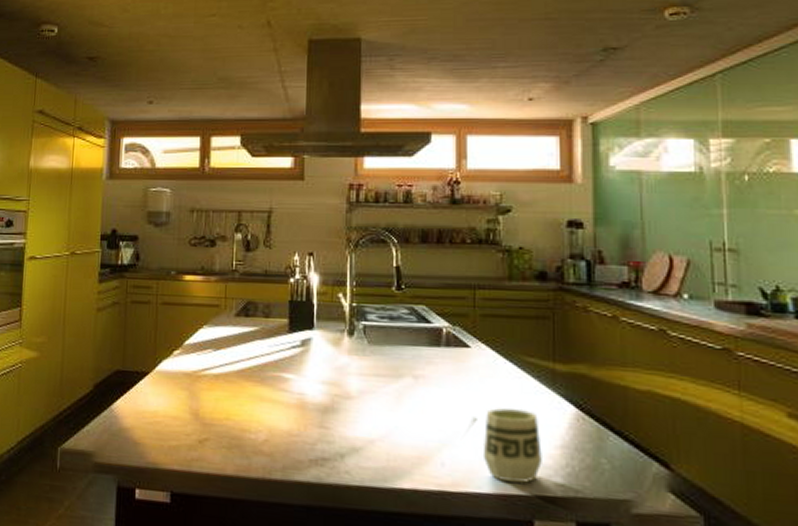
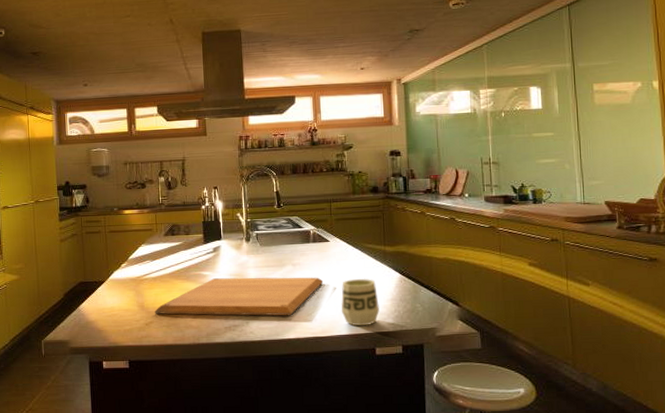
chopping board: none [213,385,458,454] -> present [155,277,324,316]

